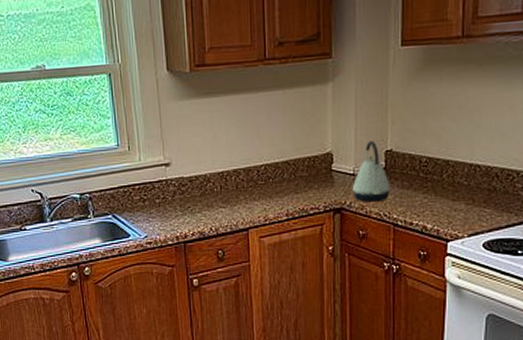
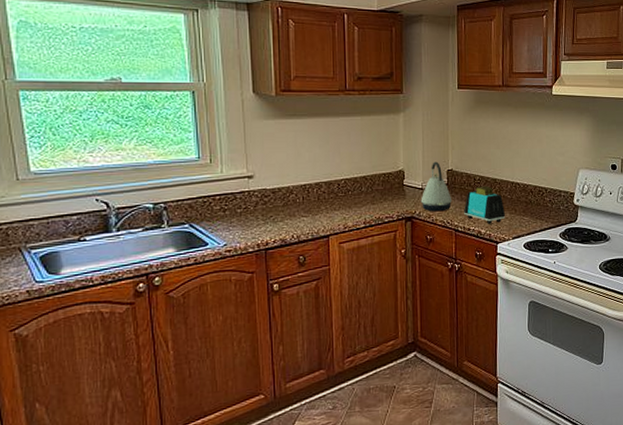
toaster: none [405,169,460,218] -> present [464,186,506,224]

